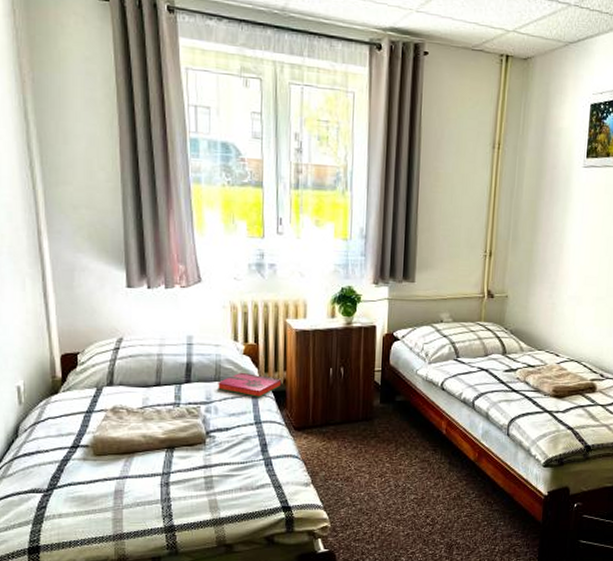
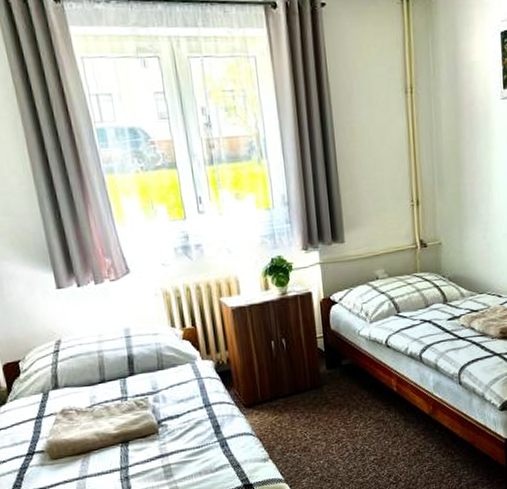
hardback book: present [218,372,282,397] -> none [161,357,226,381]

